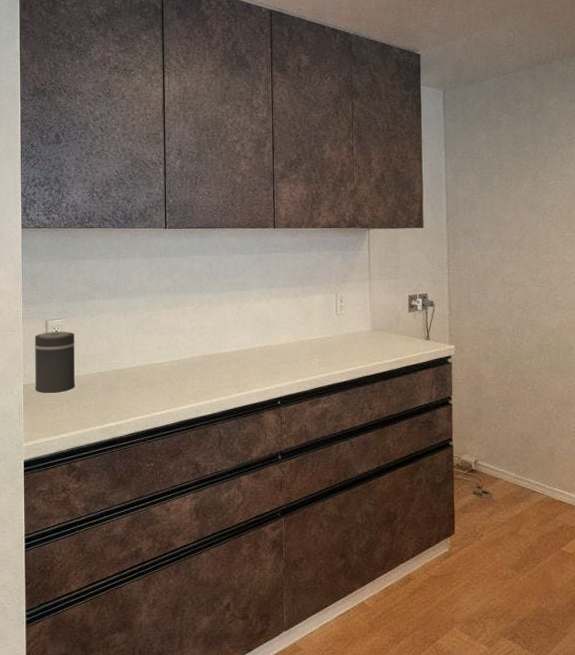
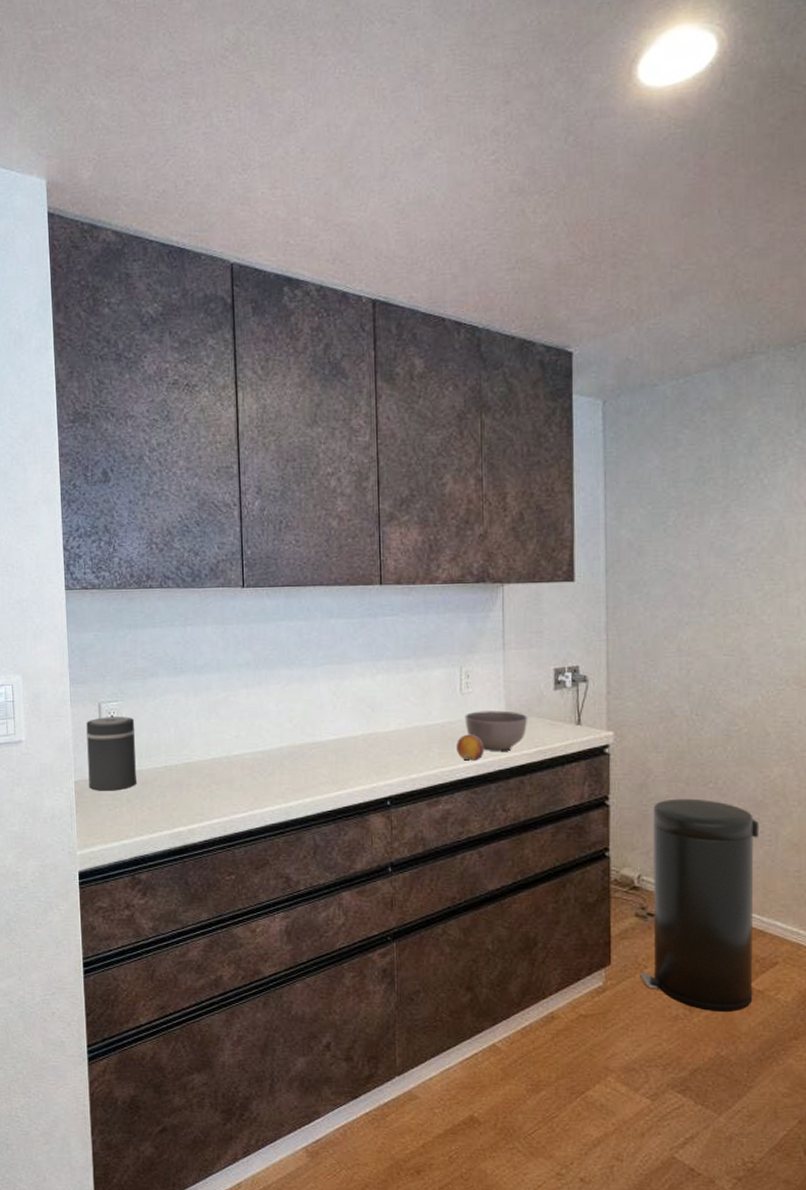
fruit: none [333,347,355,369] -> present [457,734,484,762]
bowl: none [339,328,389,361] -> present [464,710,528,751]
pedal bin: none [477,398,567,571] -> present [639,798,760,1012]

